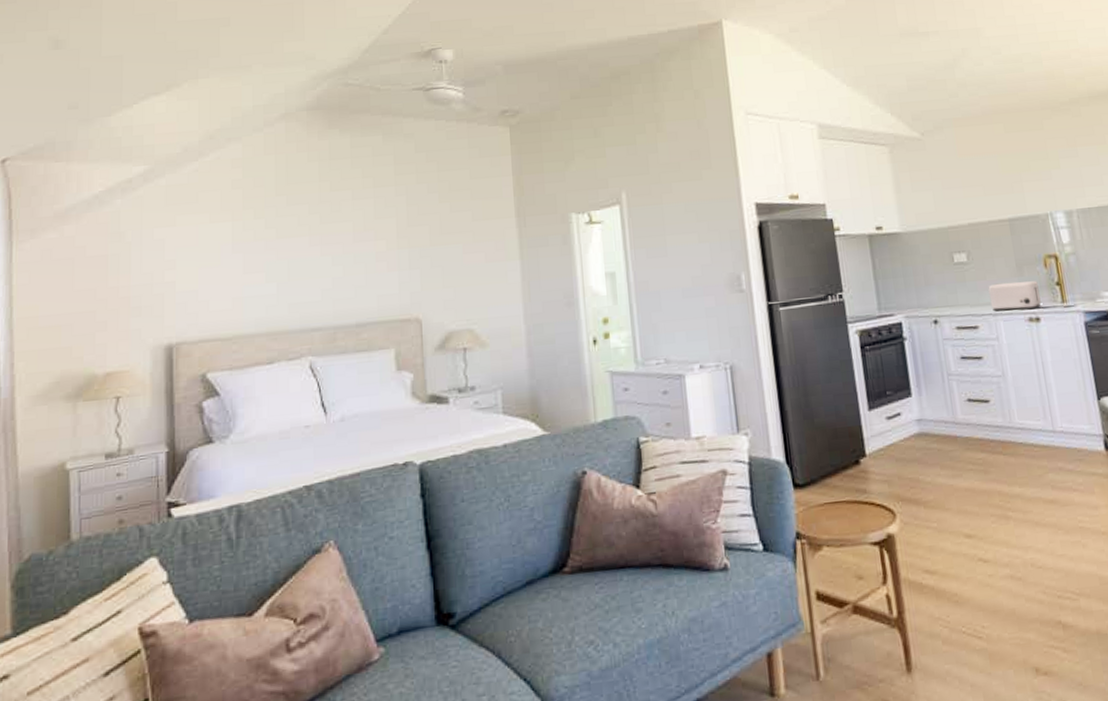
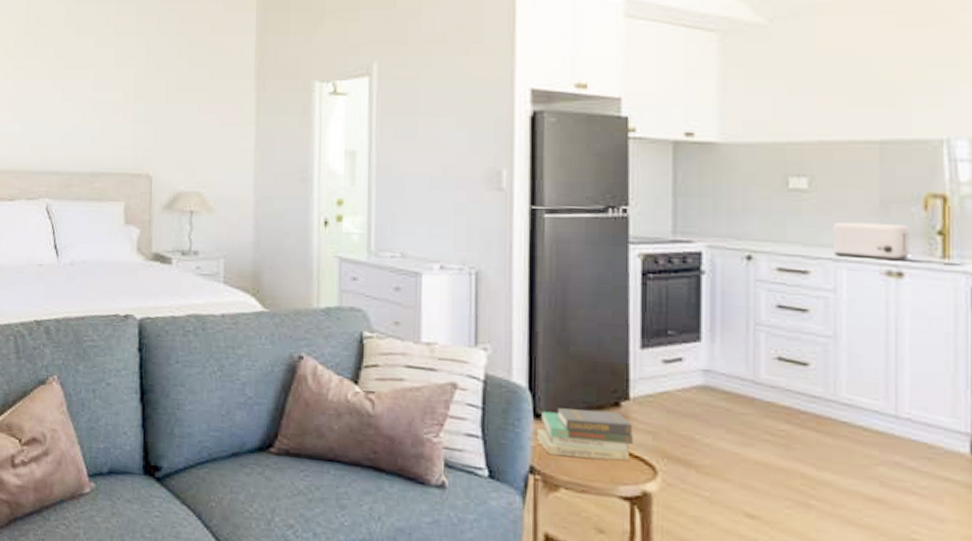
books: none [797,468,874,519] -> present [536,408,633,462]

